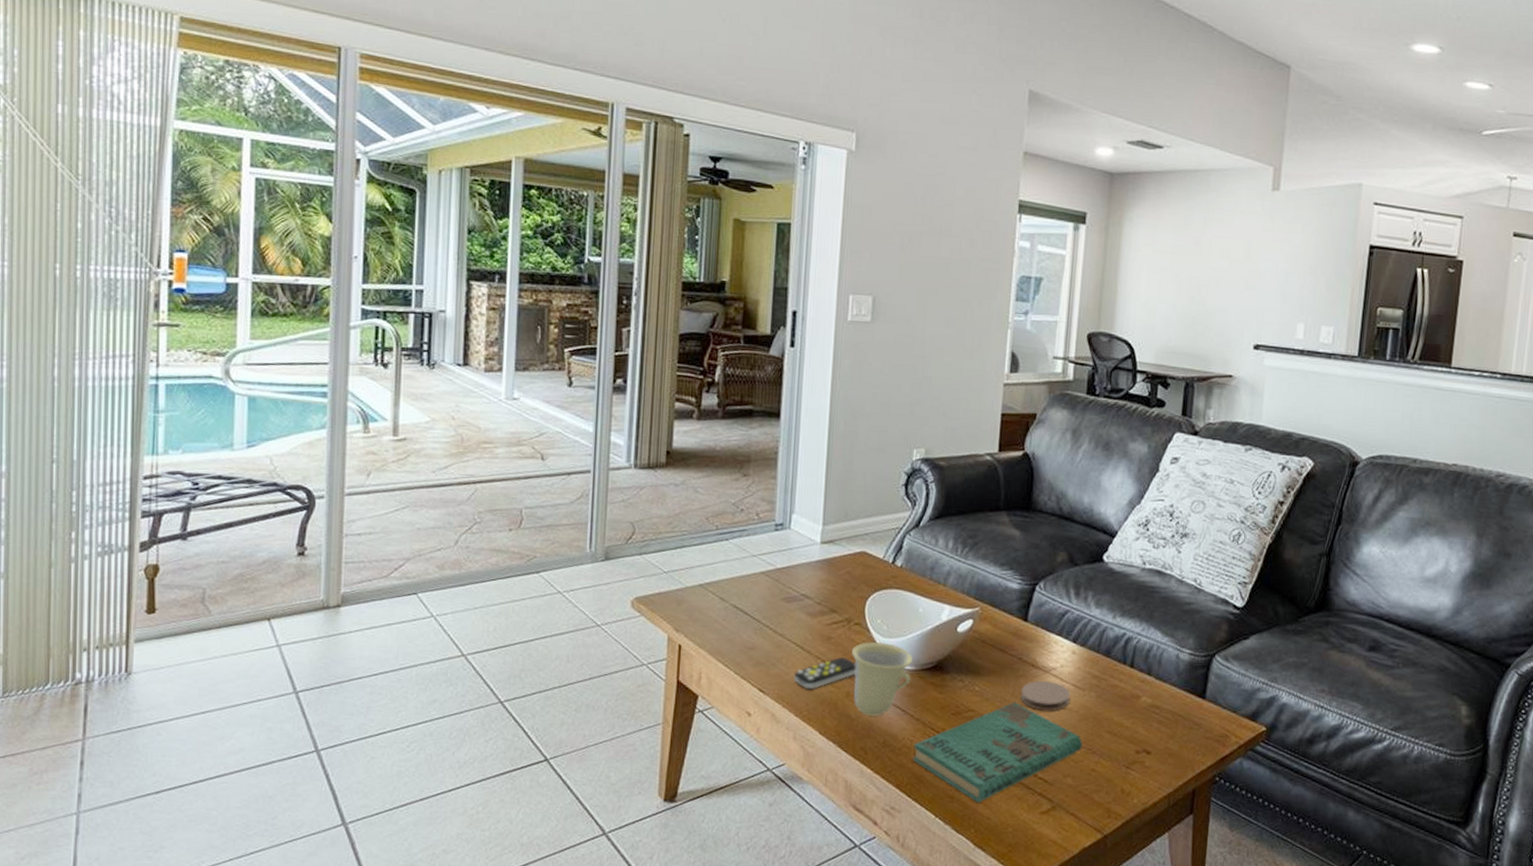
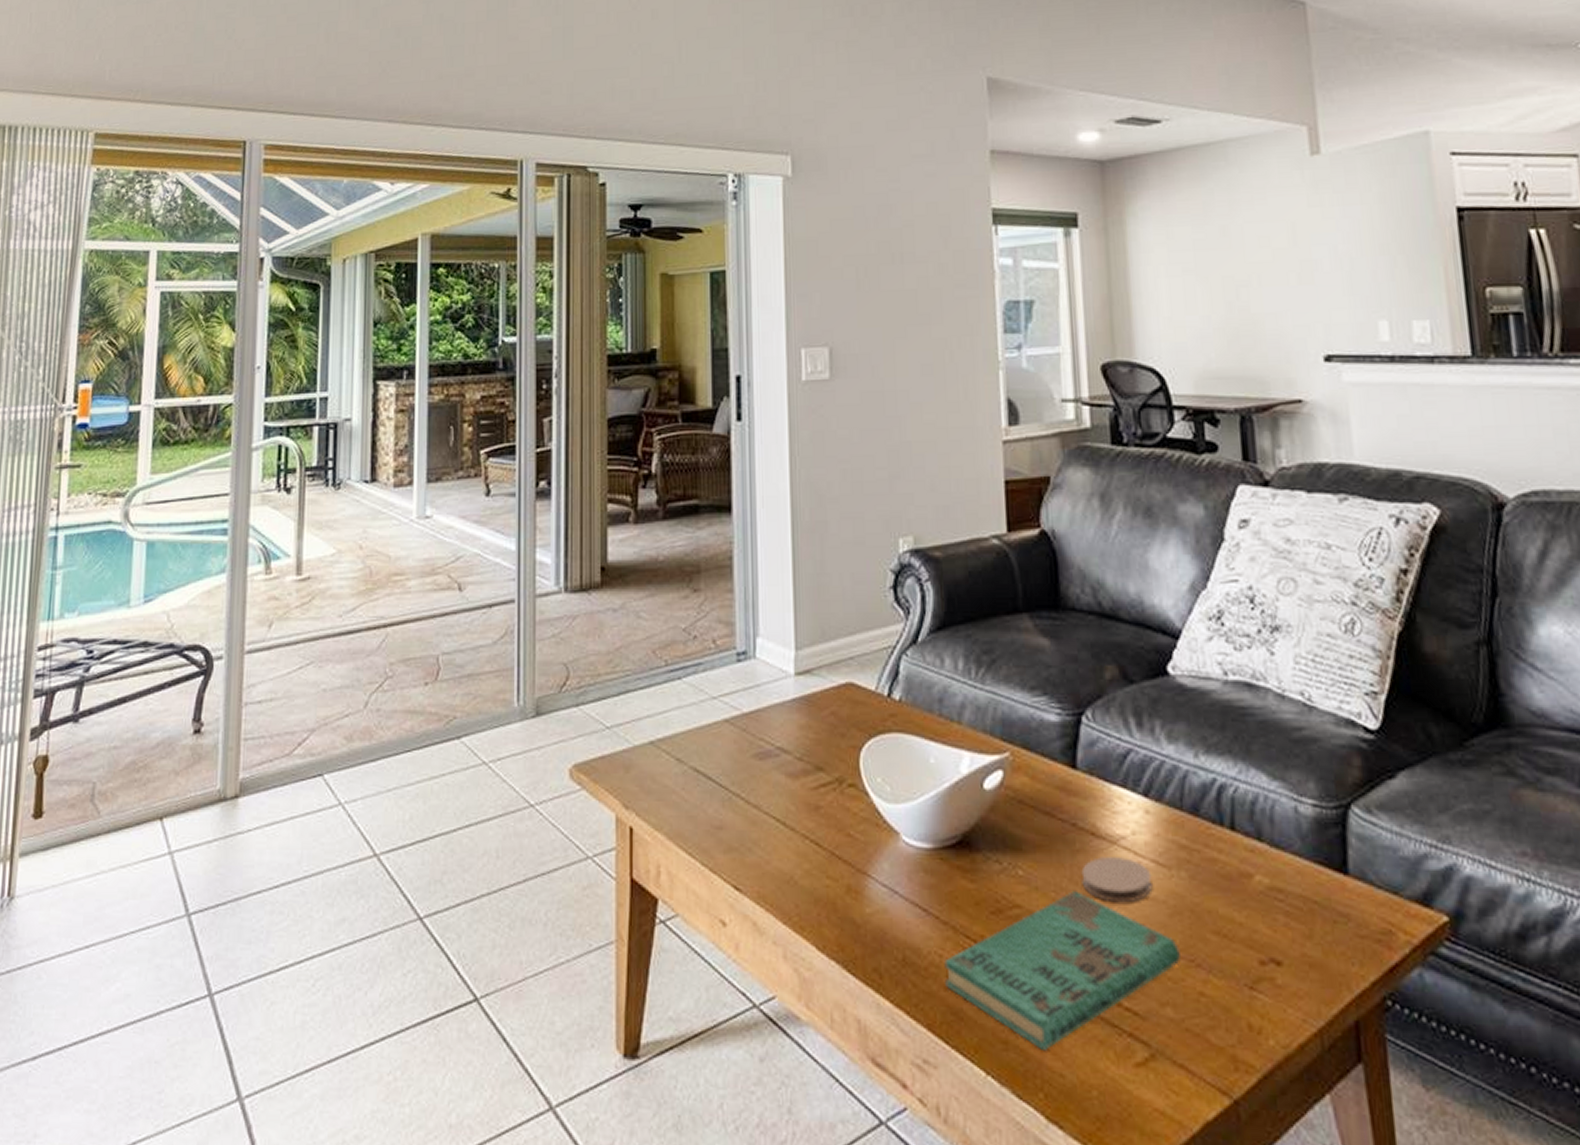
remote control: present [794,657,856,690] -> none [777,835,856,884]
cup: present [852,642,914,716] -> none [848,811,930,920]

